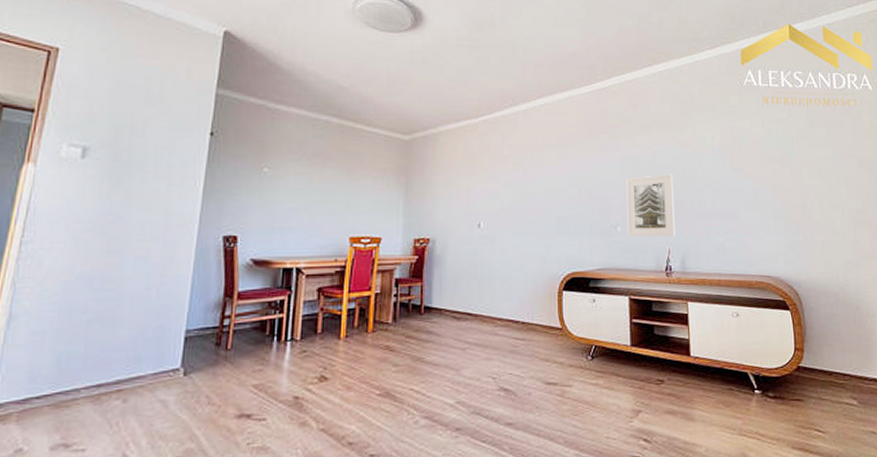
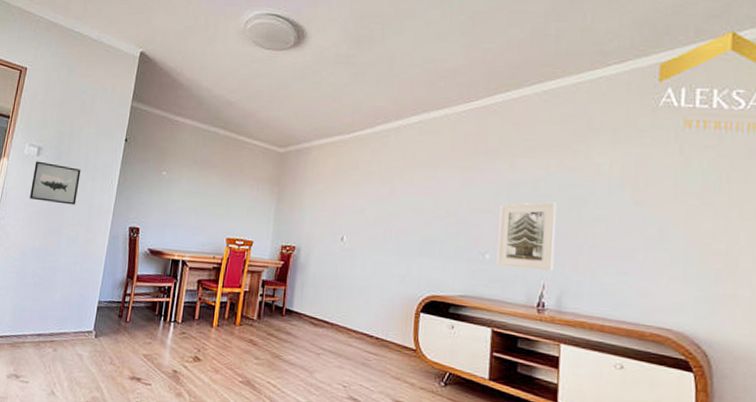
wall art: none [73,165,150,216] -> present [30,161,81,205]

